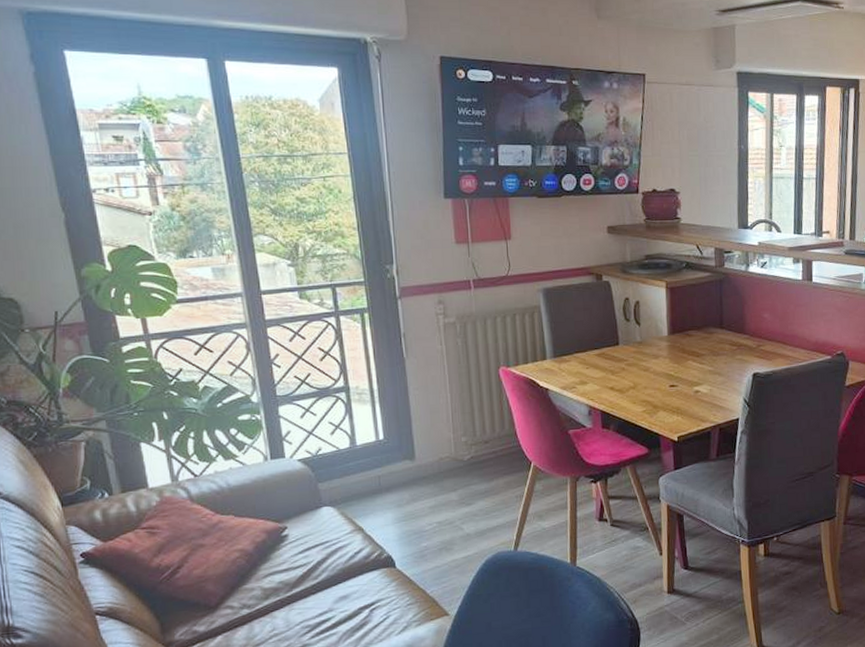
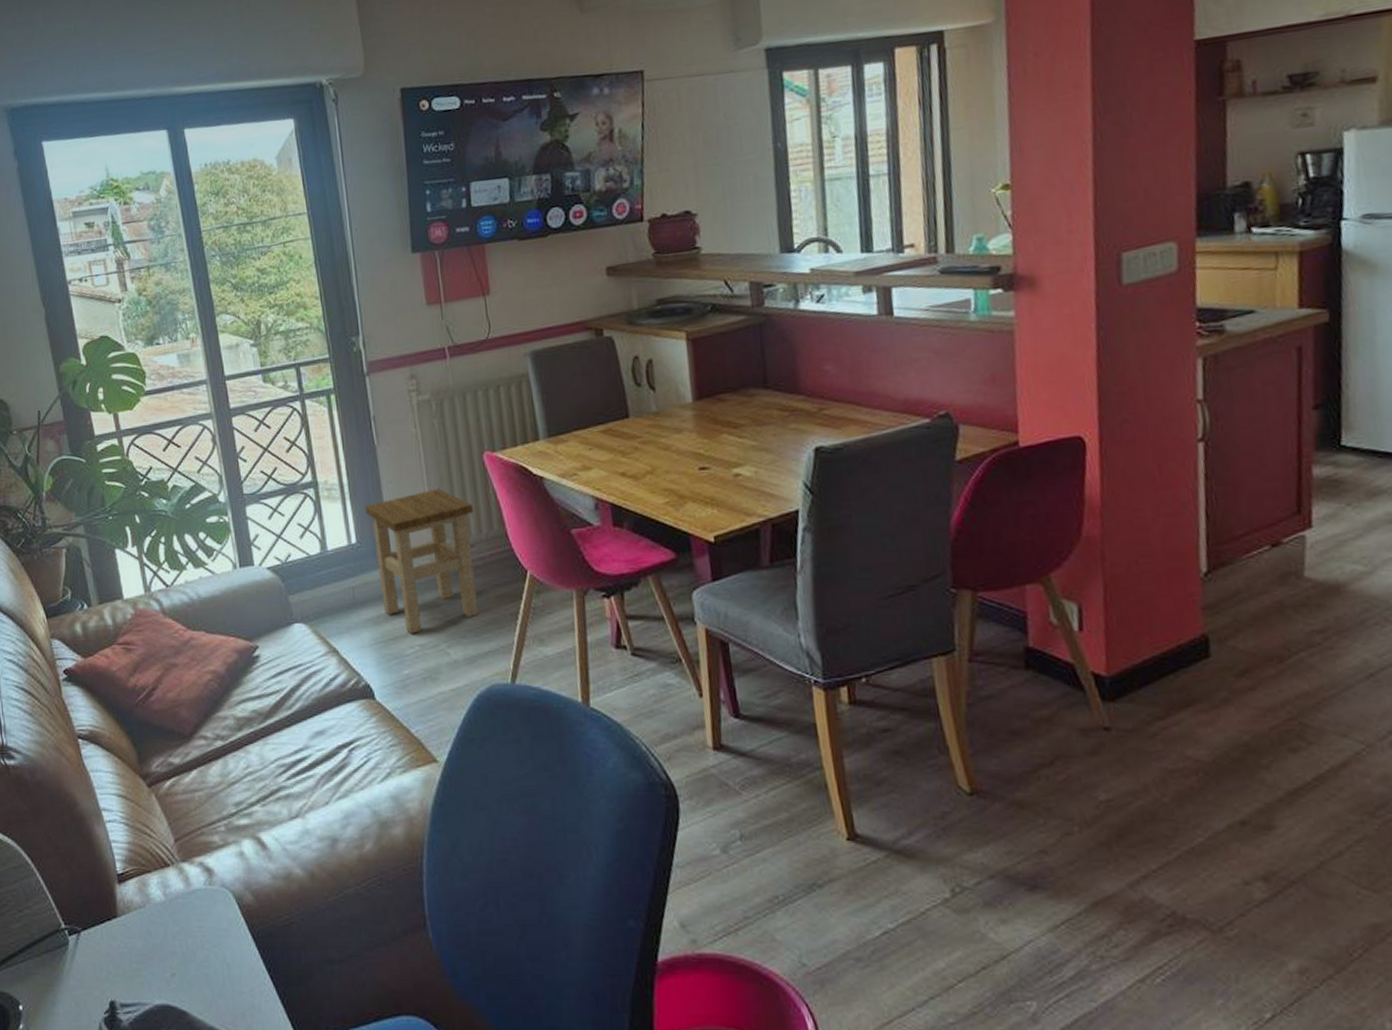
stool: none [392,396,490,514] -> present [364,489,479,634]

